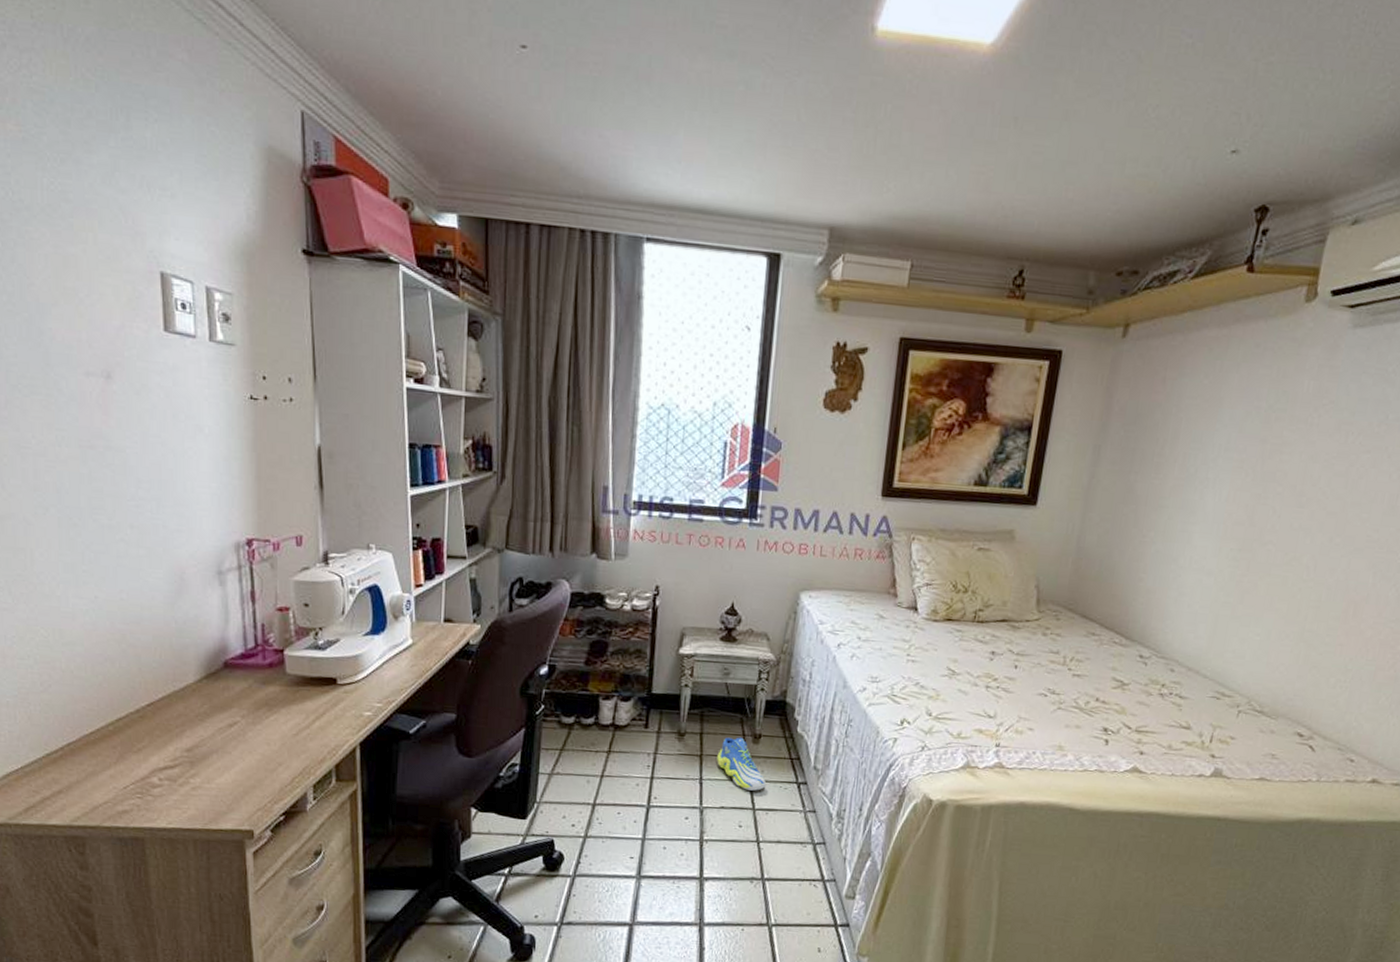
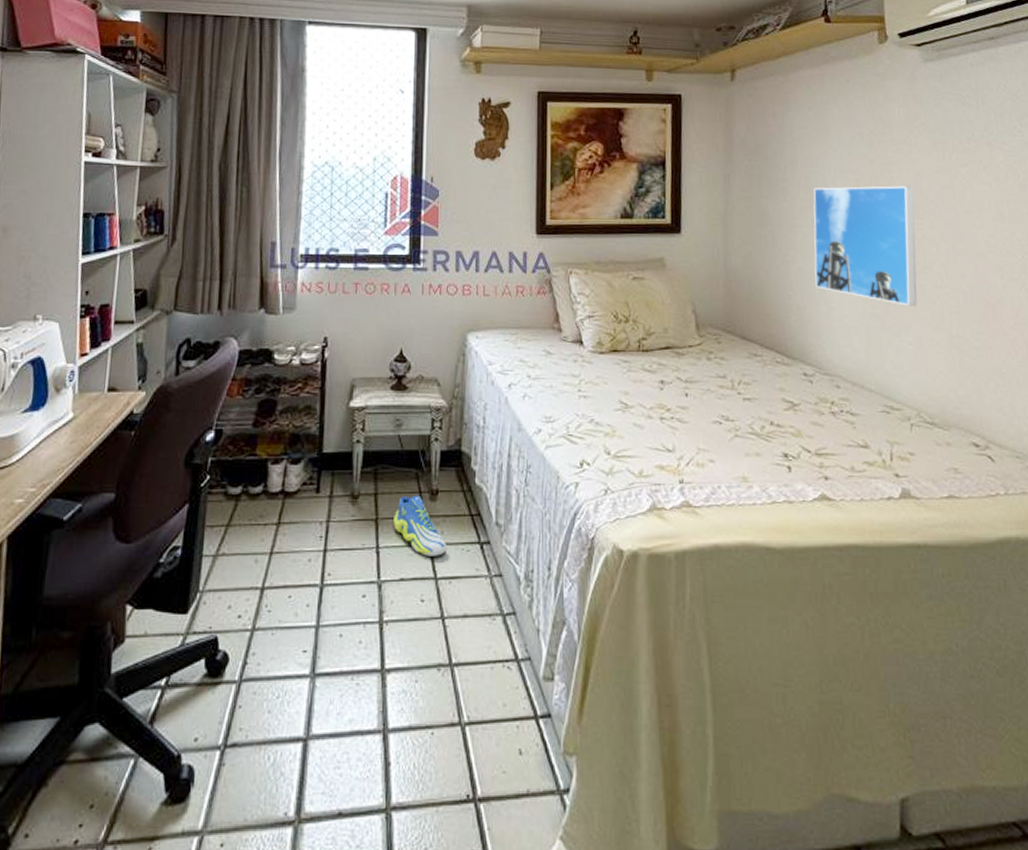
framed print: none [1171,466,1304,598] -> present [813,186,917,306]

